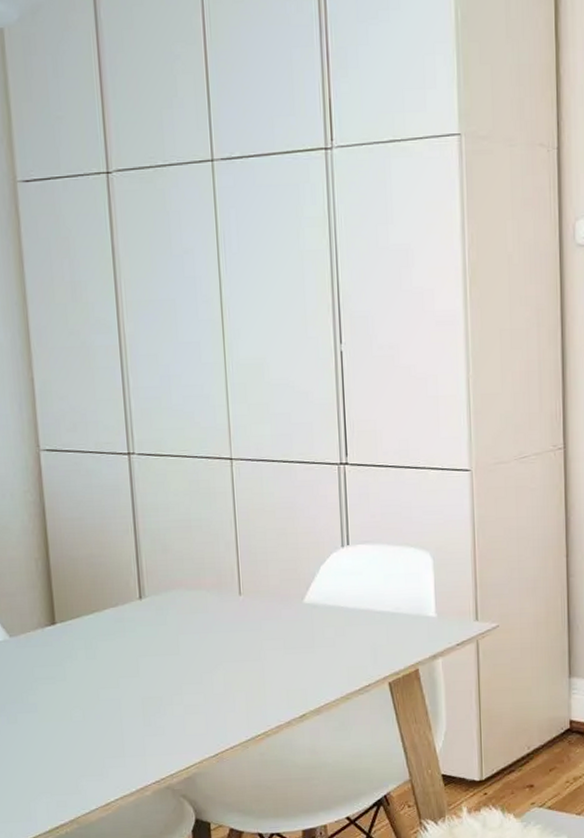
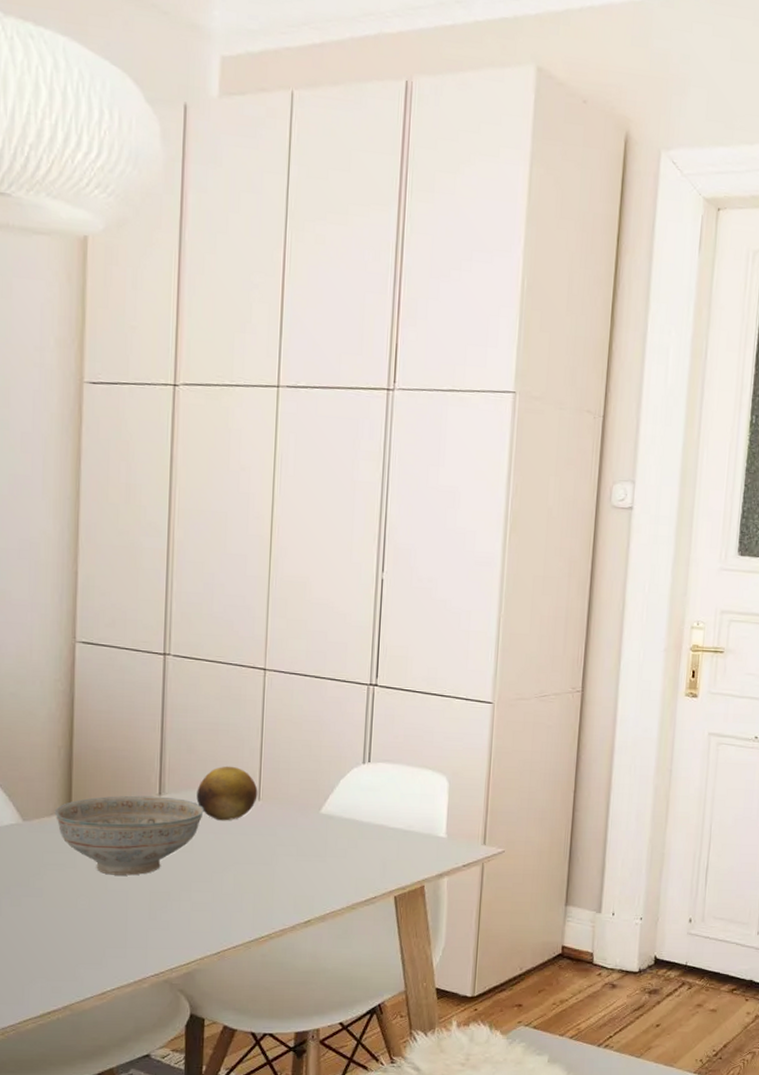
decorative bowl: none [39,600,186,684] -> present [54,795,204,876]
fruit: none [176,562,239,620] -> present [196,766,258,821]

